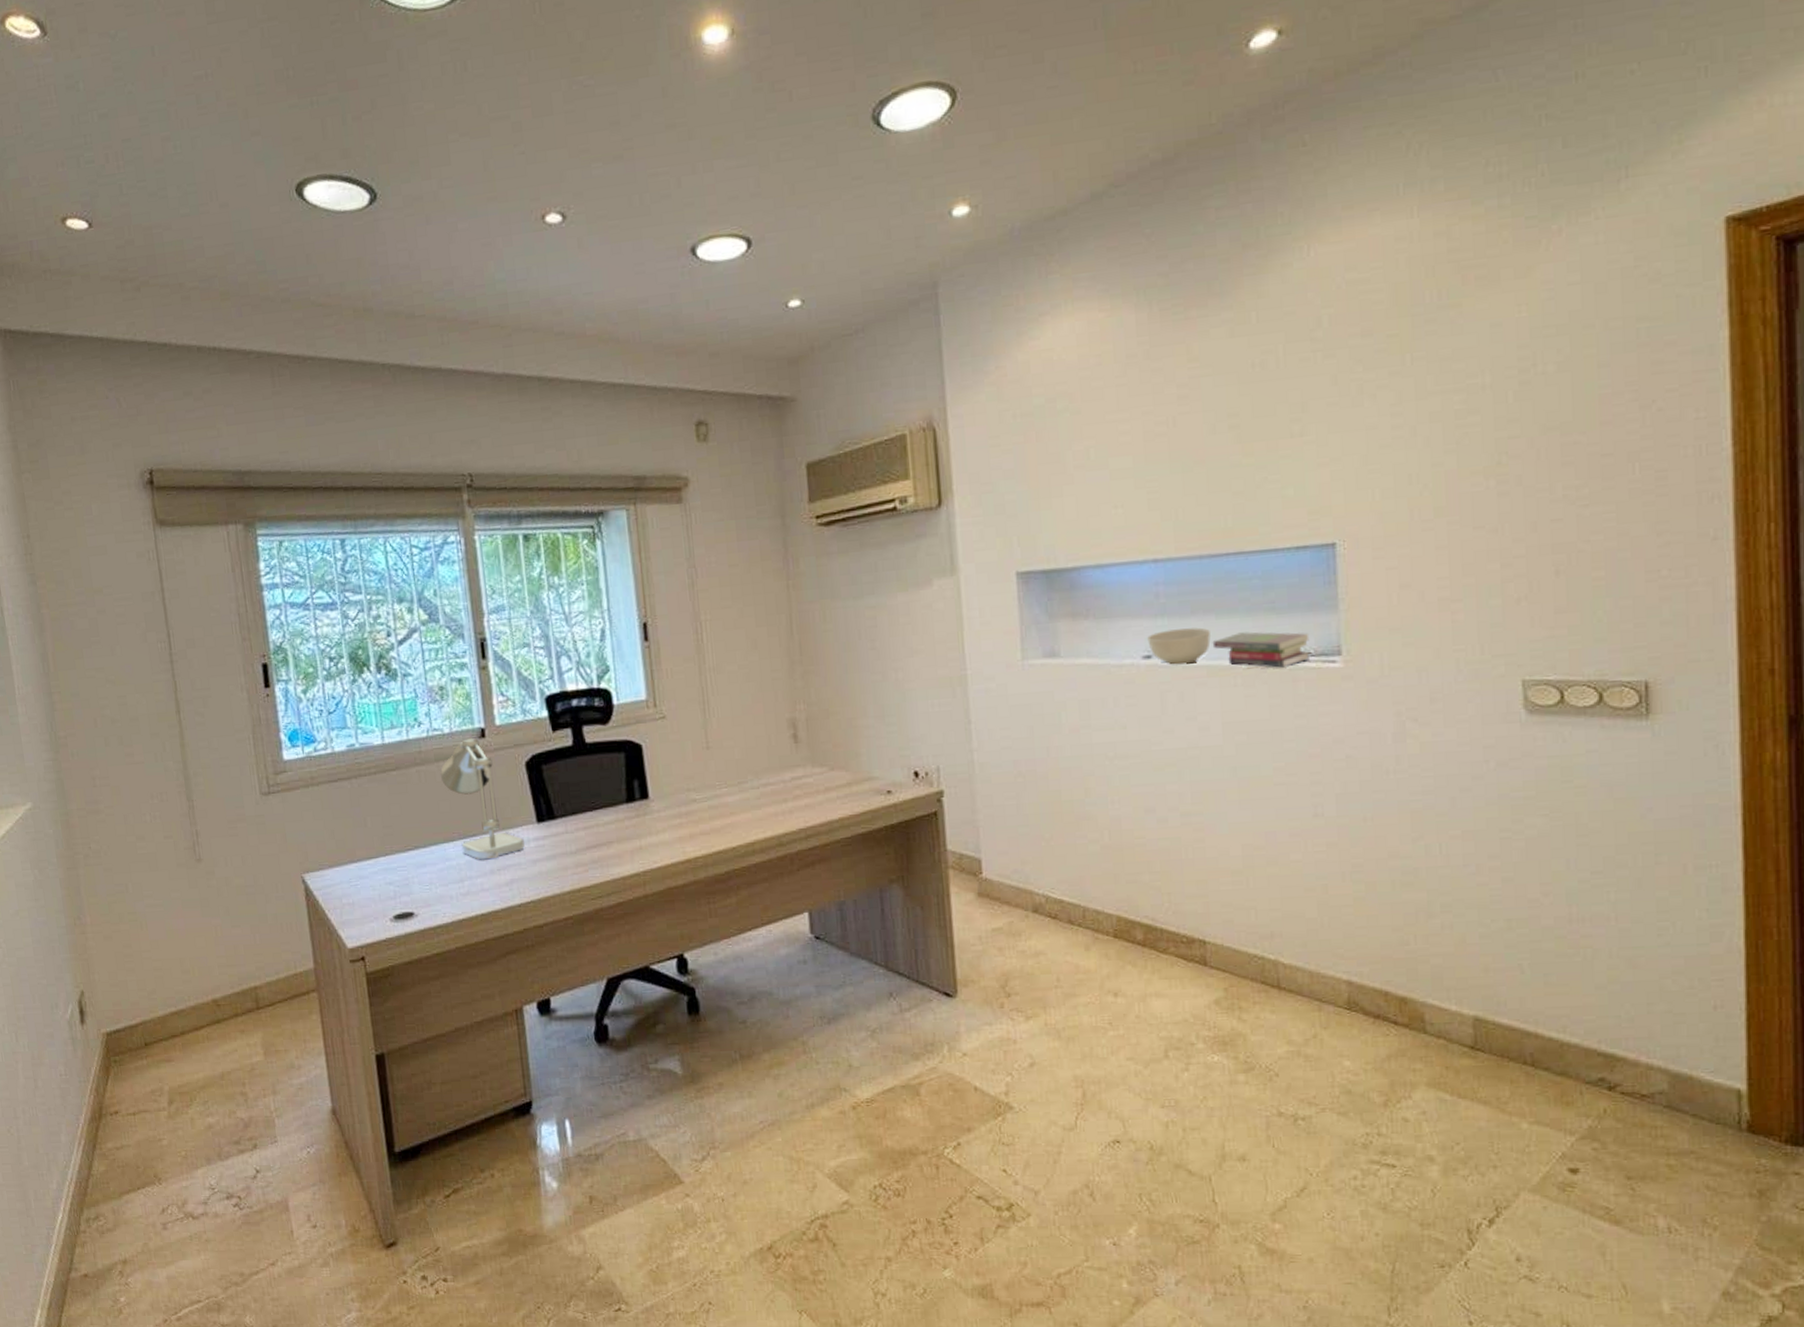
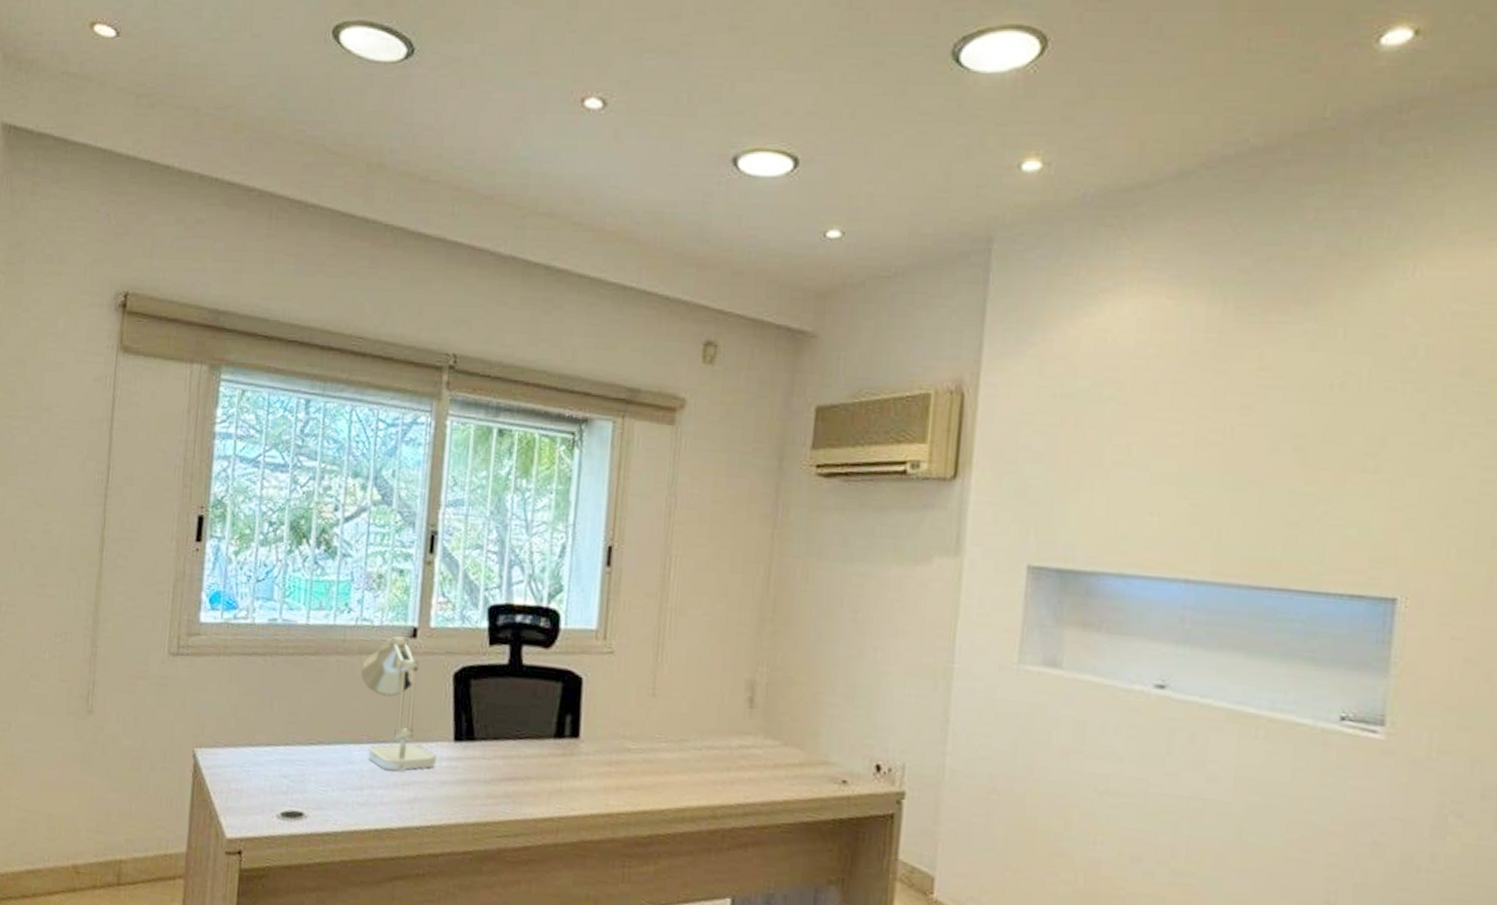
bowl: present [1147,627,1211,665] -> none [1163,660,1237,704]
books: present [1212,632,1310,669] -> none [1237,678,1351,729]

